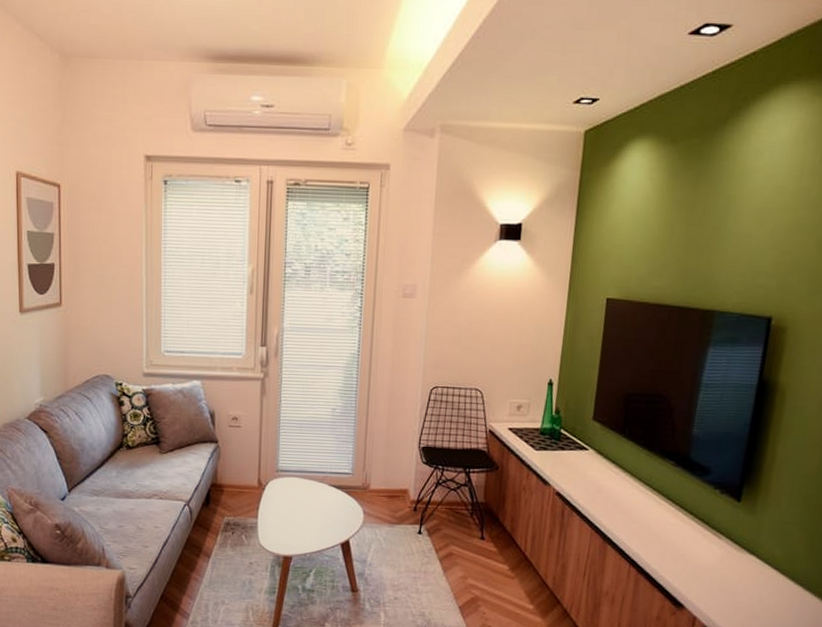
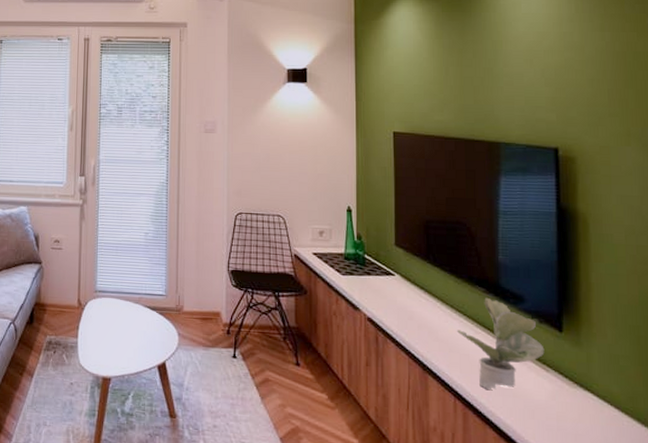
potted plant: none [640,470,721,557] -> present [456,297,545,391]

